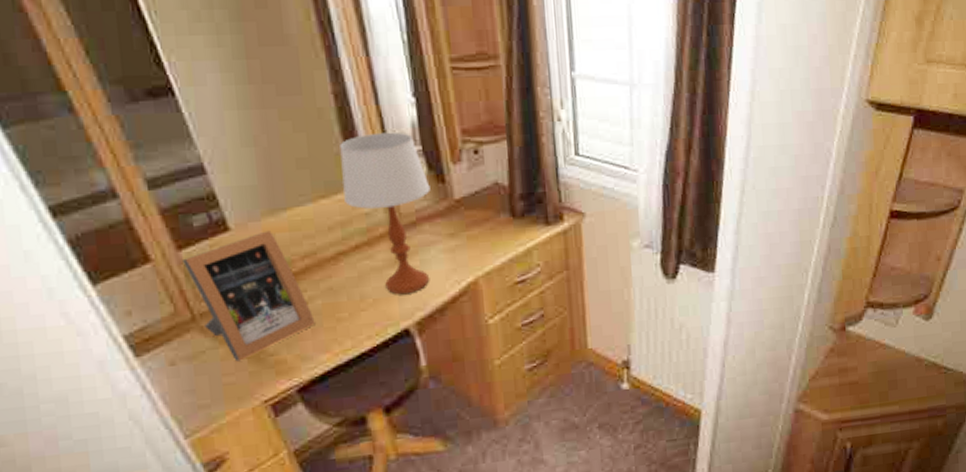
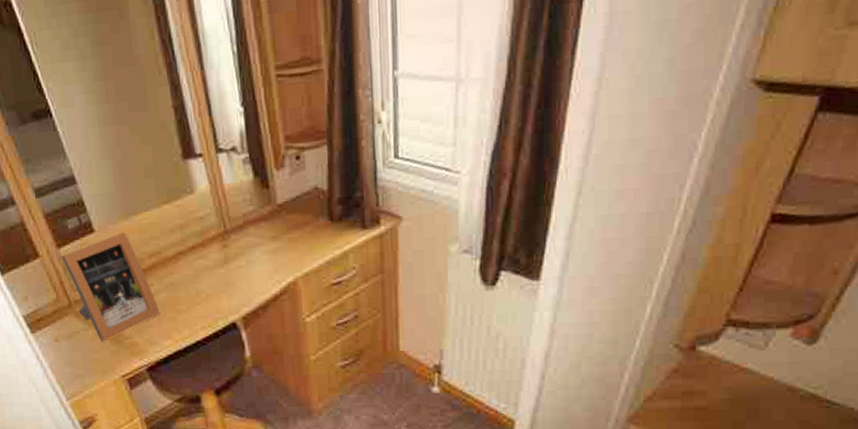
table lamp: present [339,132,430,295] -> none [179,141,256,292]

